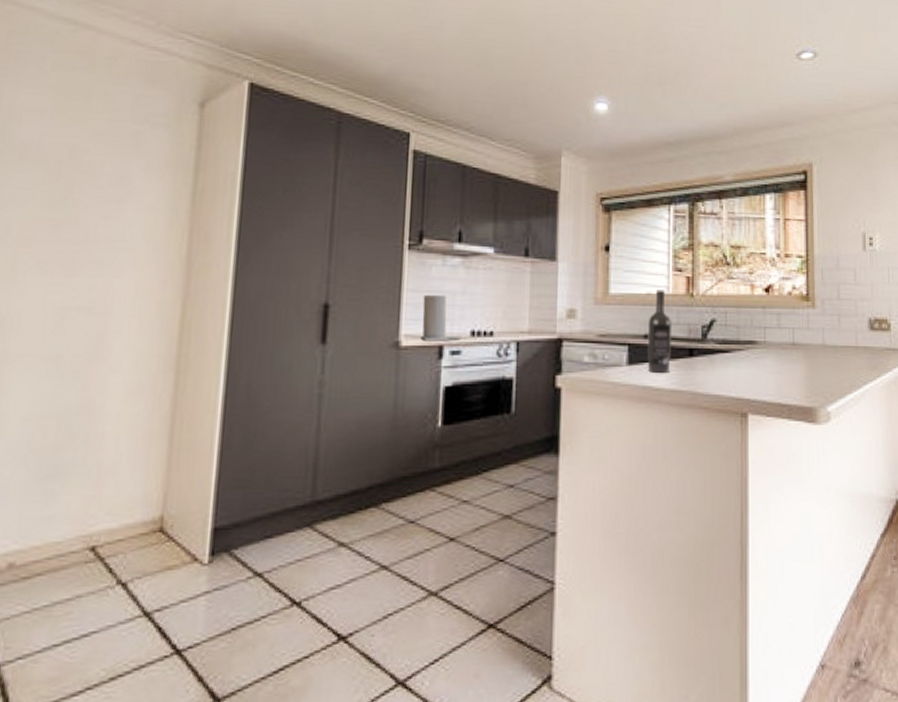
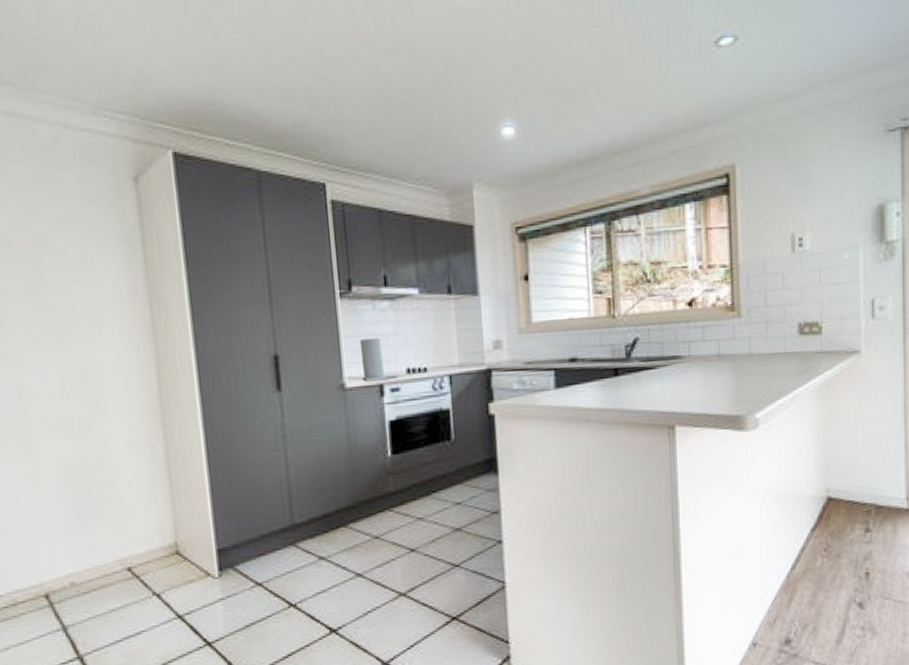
wine bottle: present [647,289,673,373] -> none [571,313,597,394]

